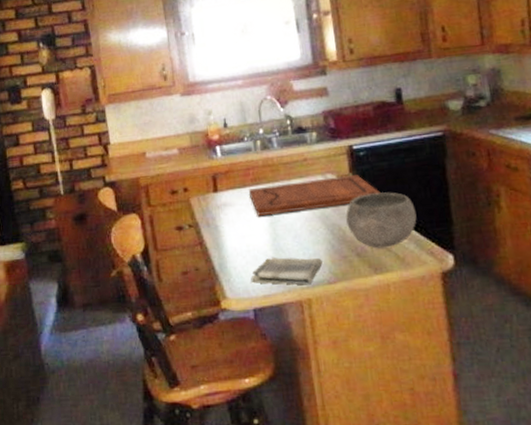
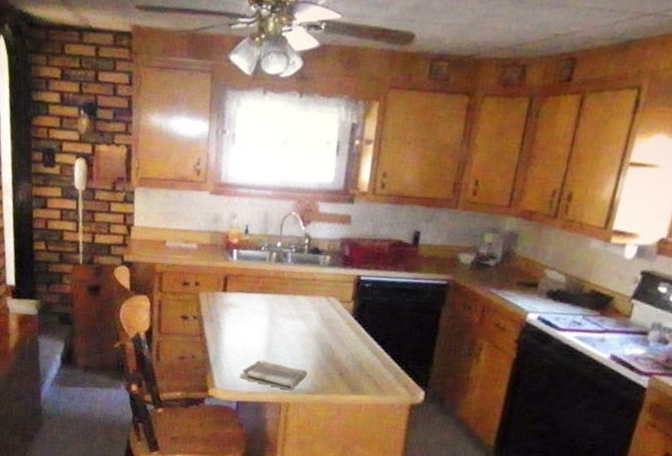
cutting board: present [248,175,381,217] -> none [254,295,376,329]
bowl: present [346,192,417,249] -> none [337,322,403,374]

